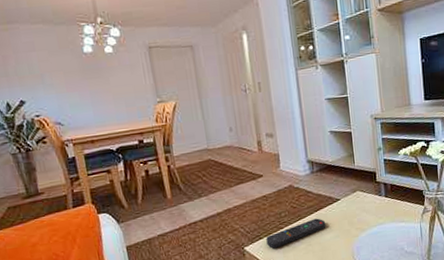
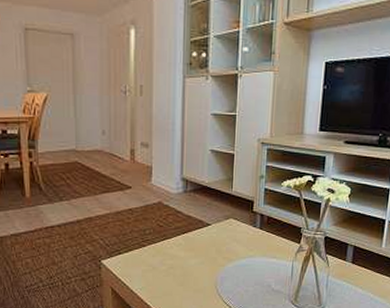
remote control: present [266,218,326,249] -> none [126,241,192,266]

